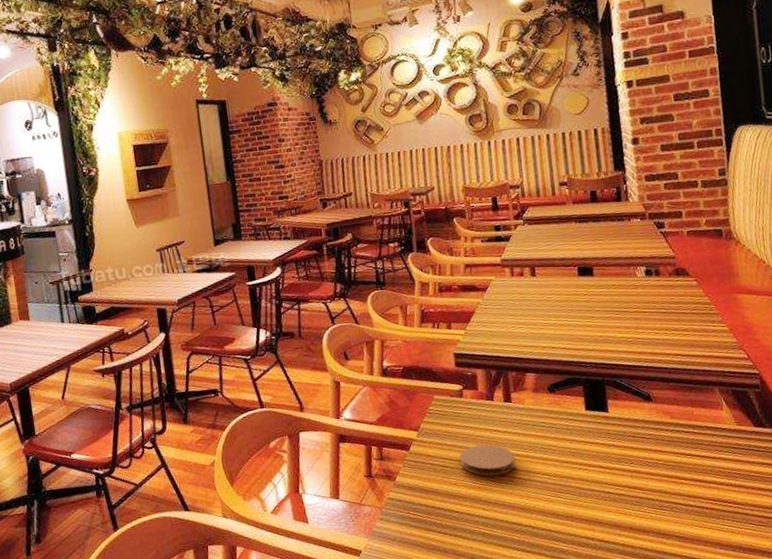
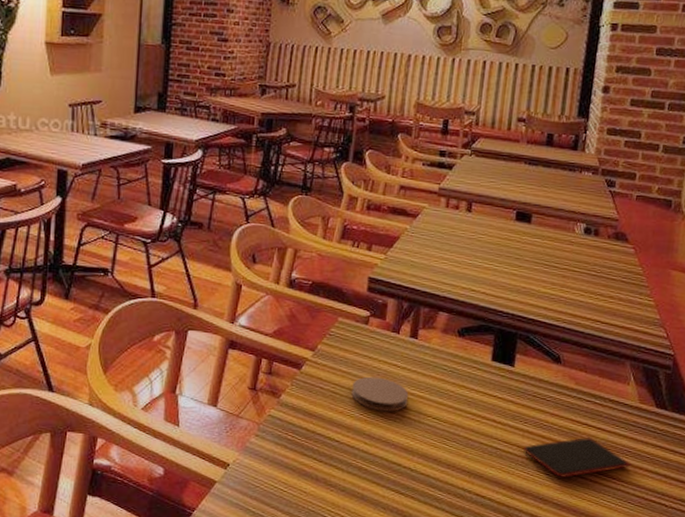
smartphone: none [634,466,743,510] -> present [522,437,631,478]

